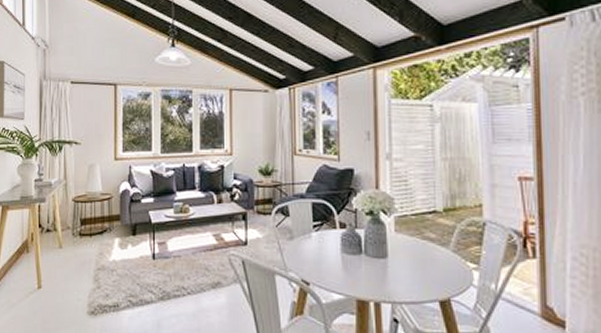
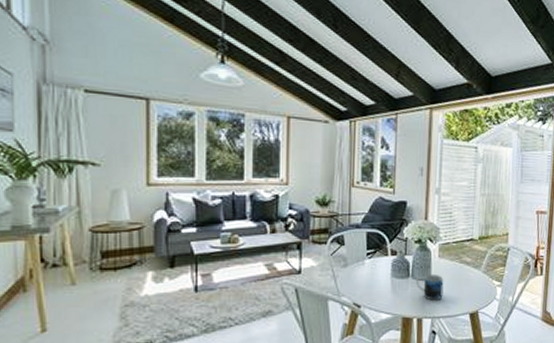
mug: none [369,250,404,283] -> present [415,274,444,301]

